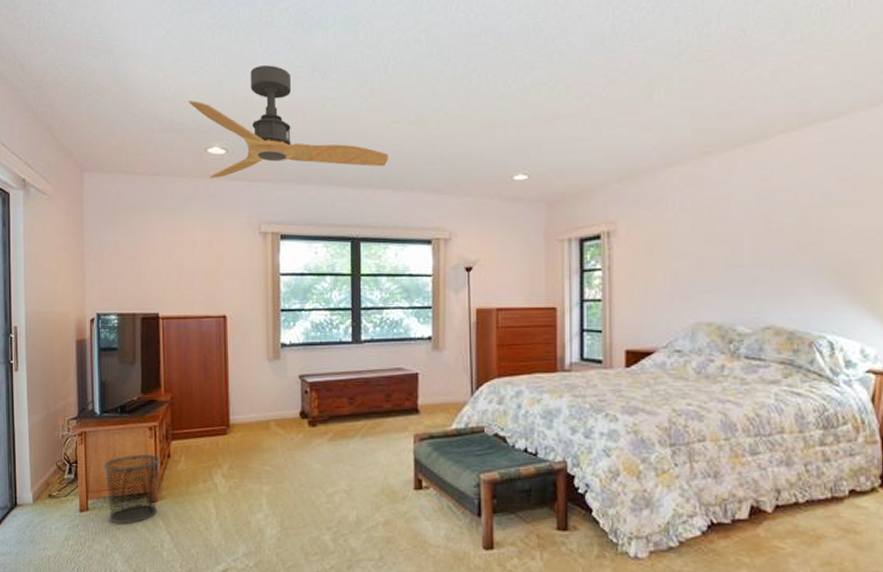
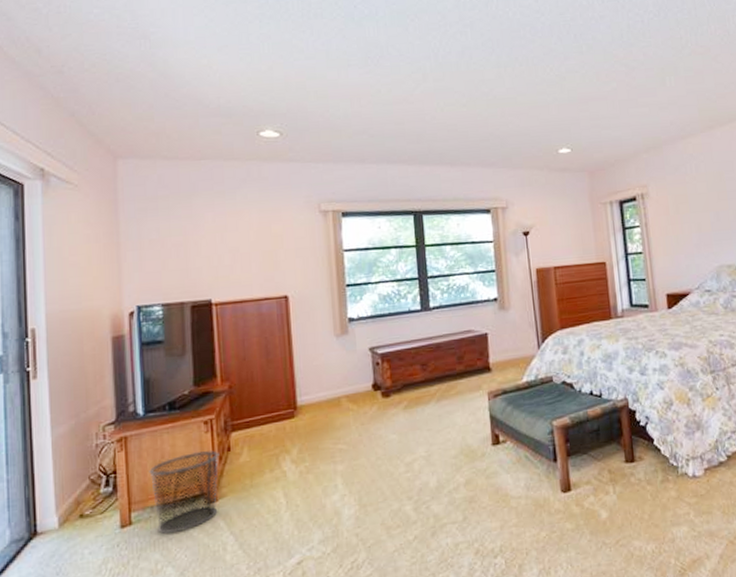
ceiling fan: present [189,65,388,179] -> none [237,53,444,161]

